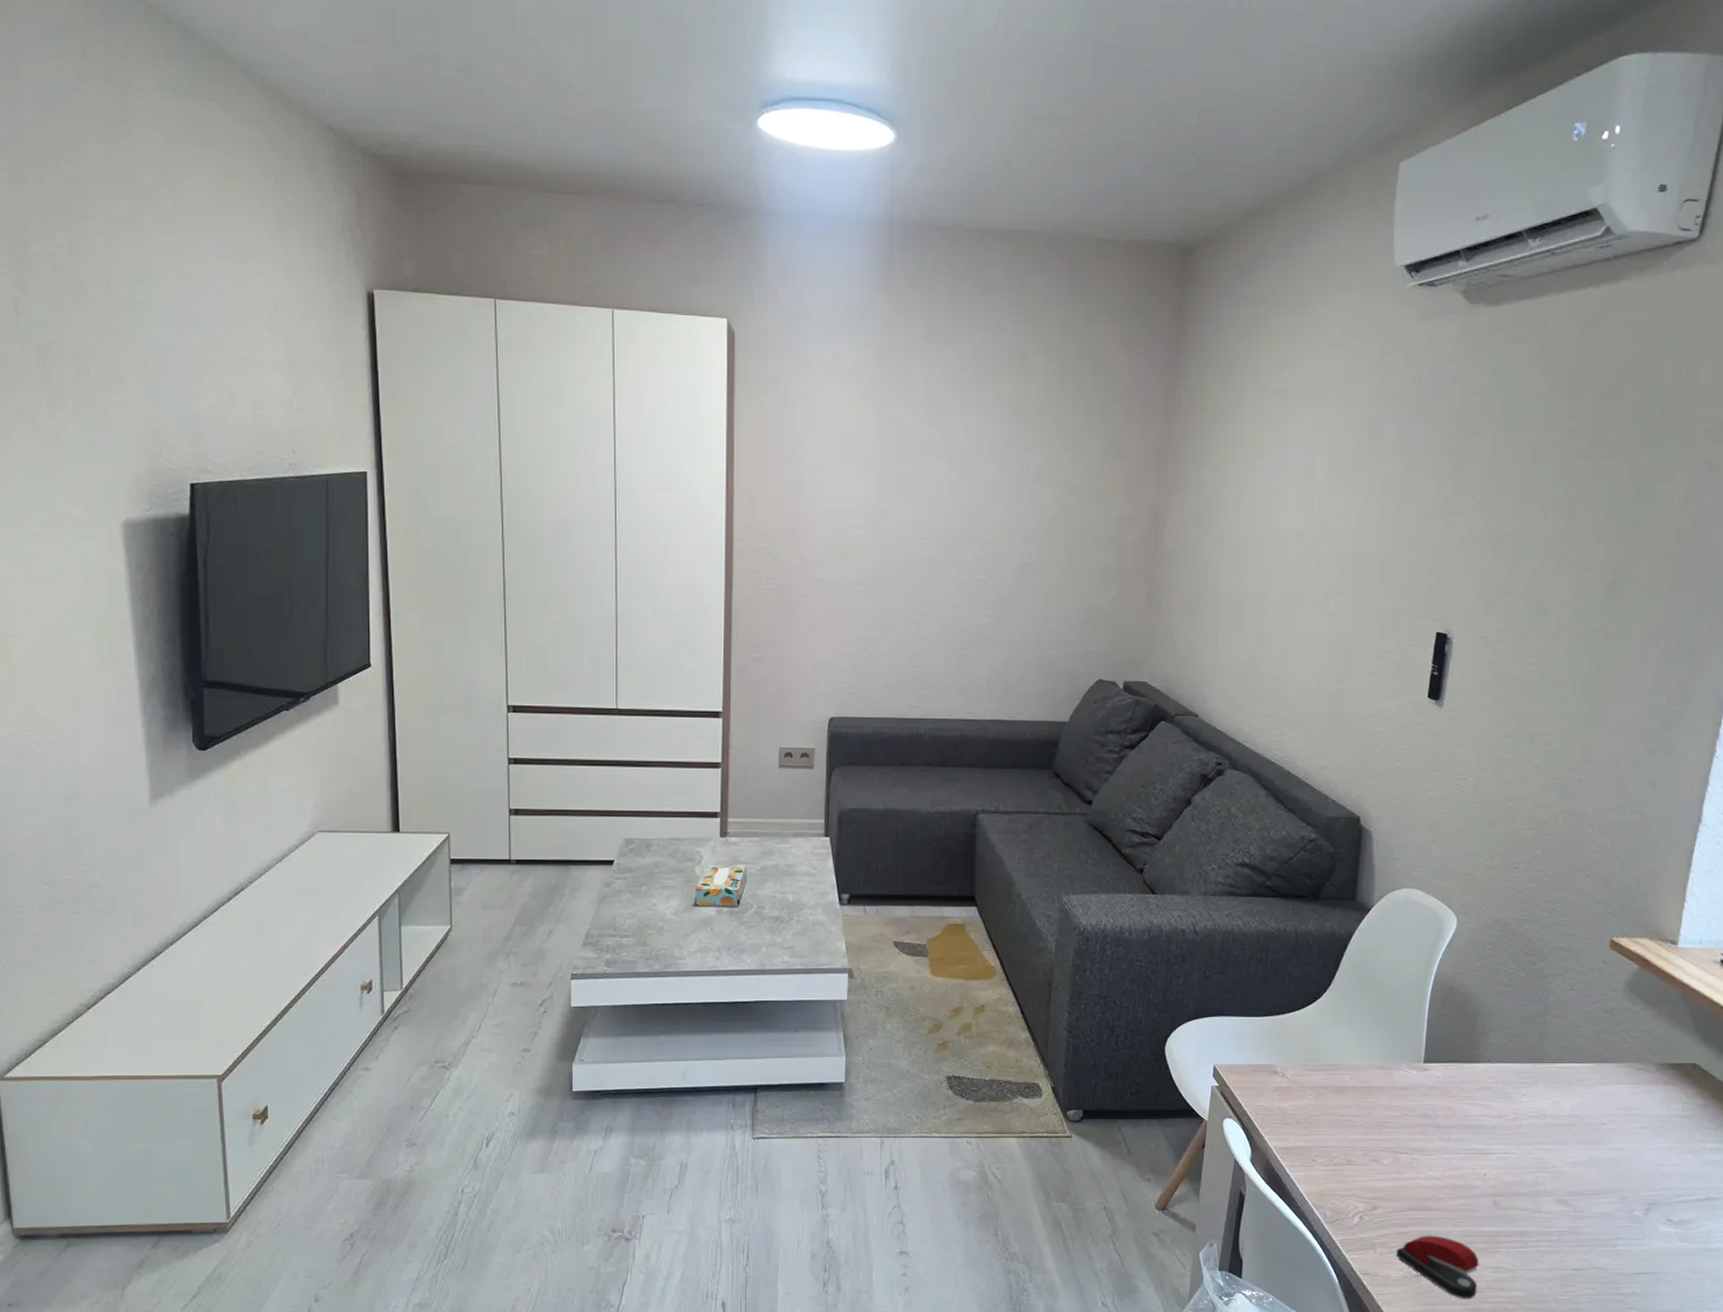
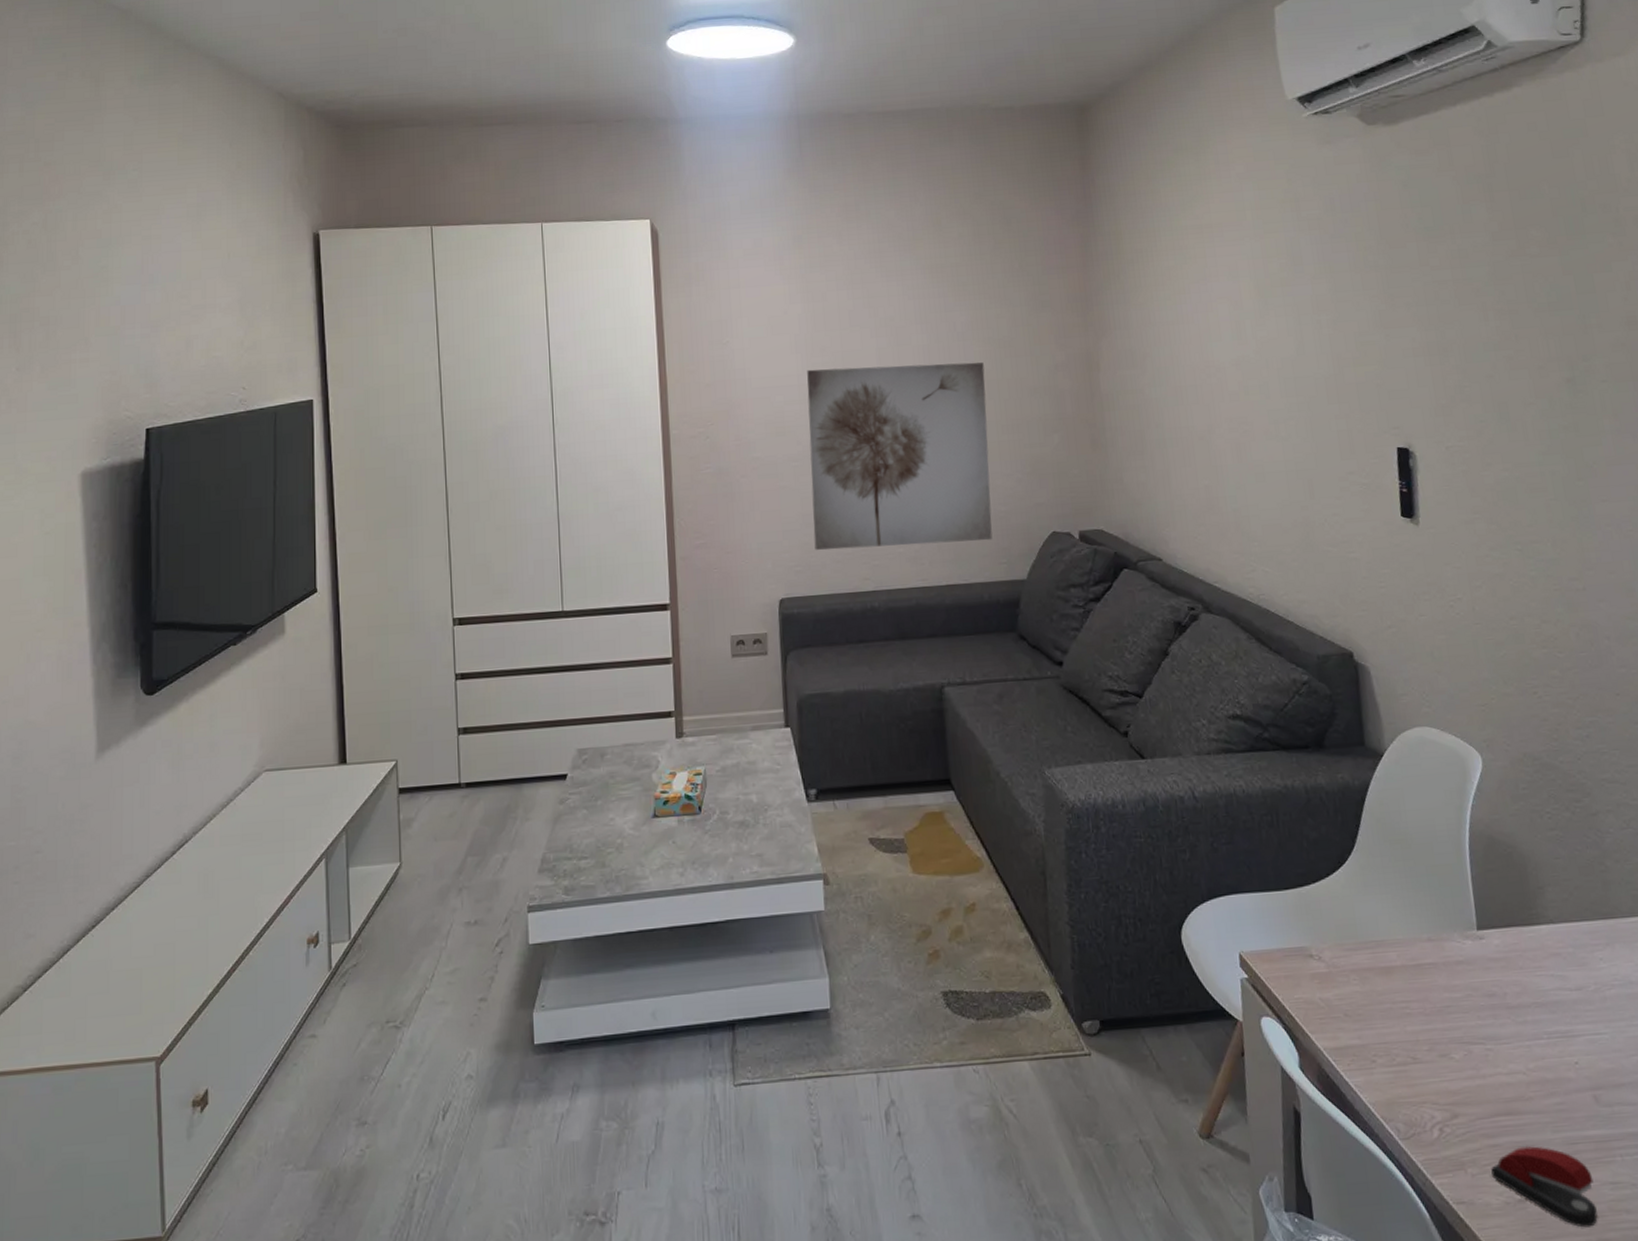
wall art: none [868,495,1053,682] -> present [807,362,993,551]

